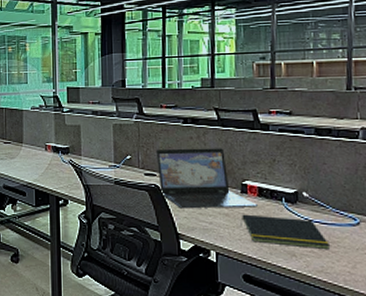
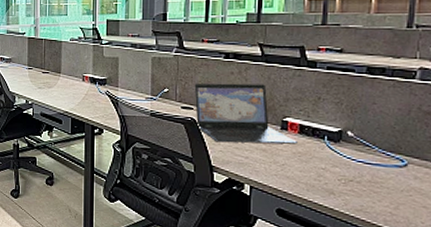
notepad: present [240,214,331,250] -> none [278,150,373,190]

